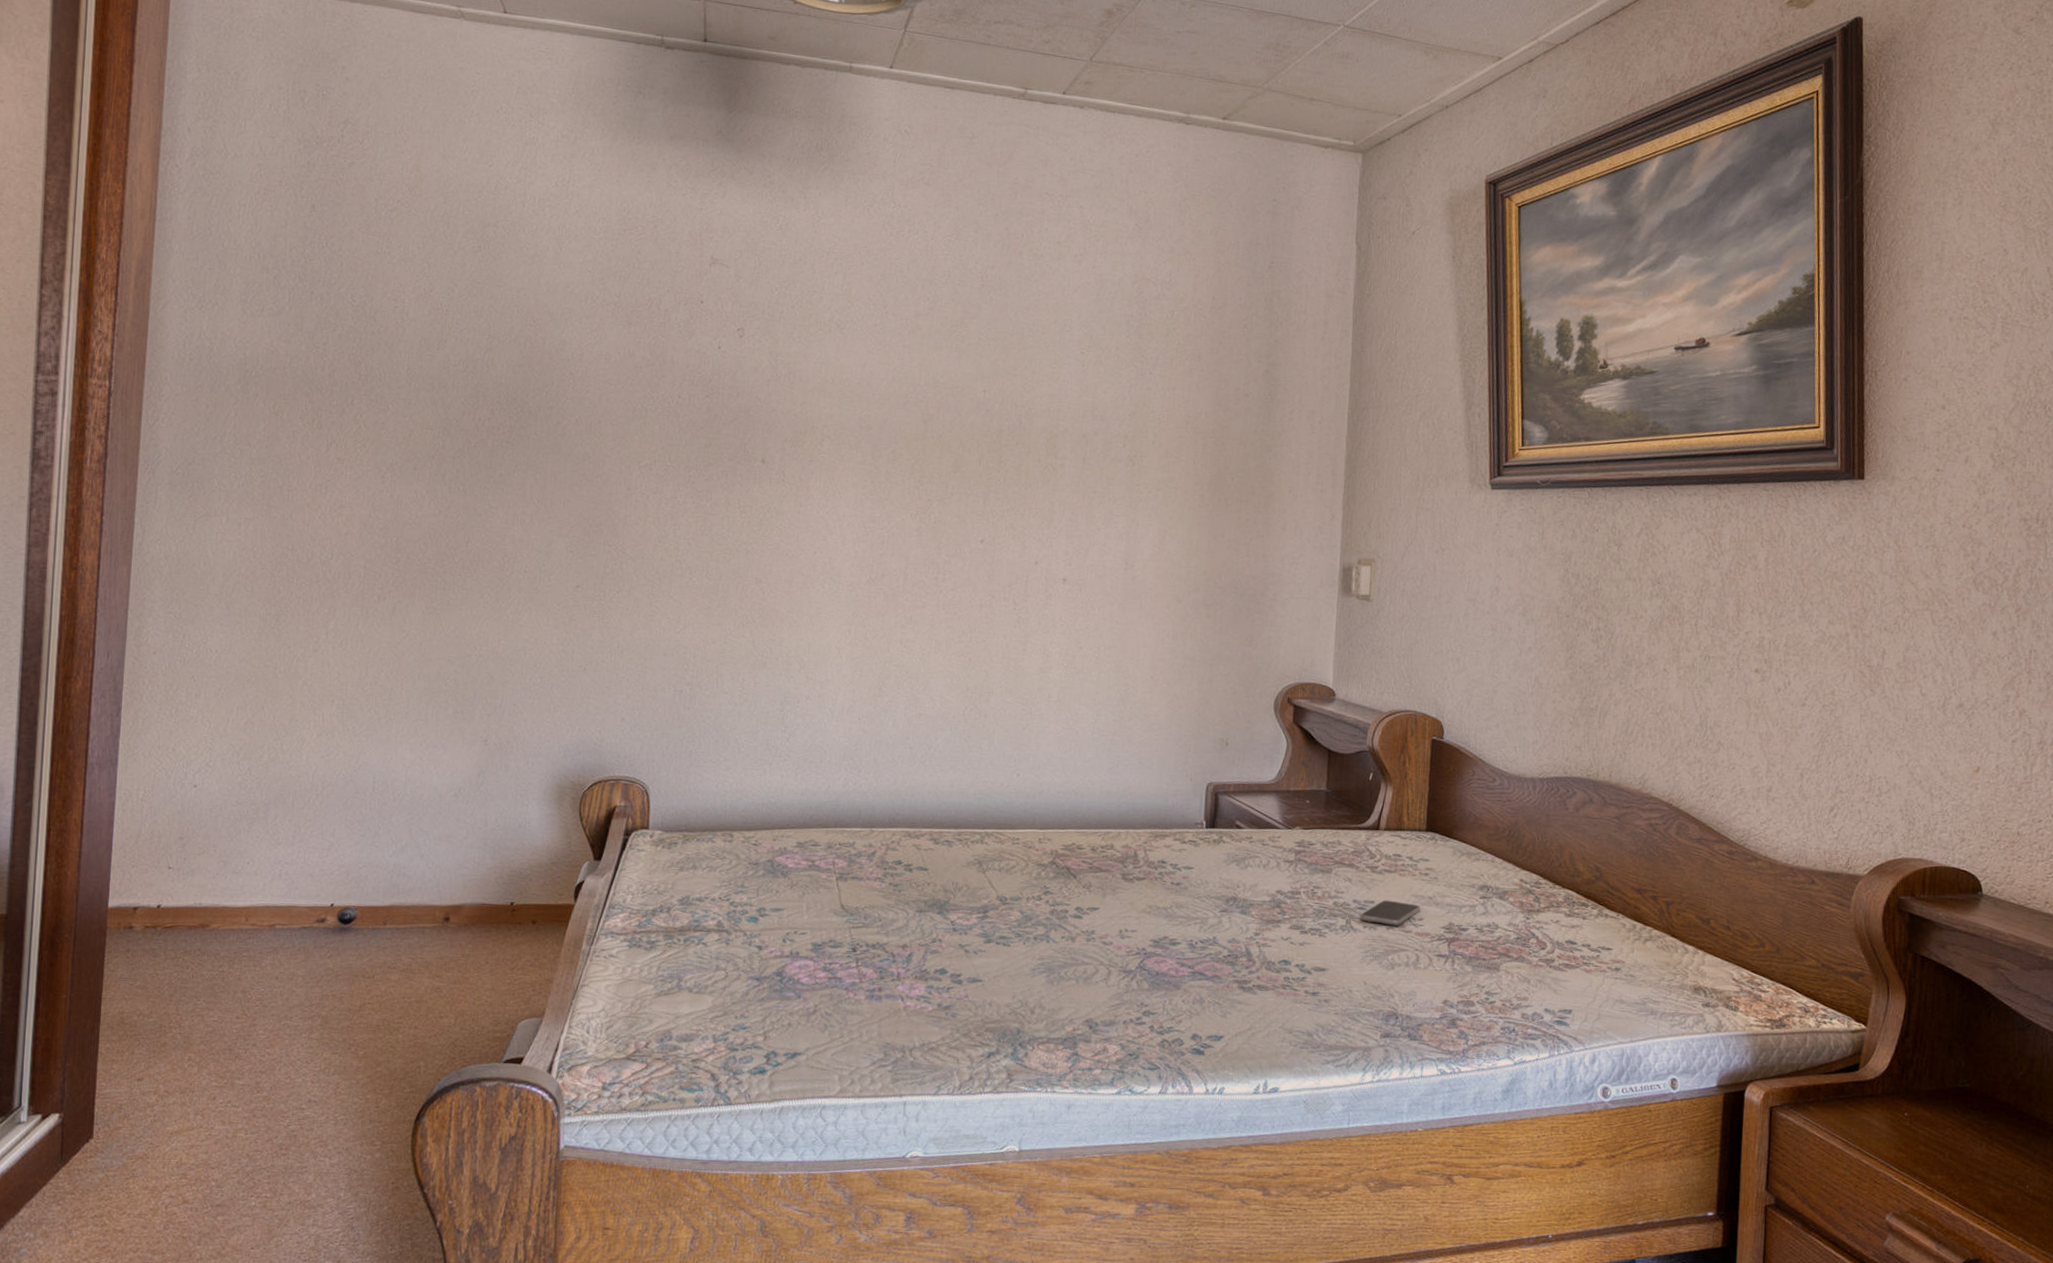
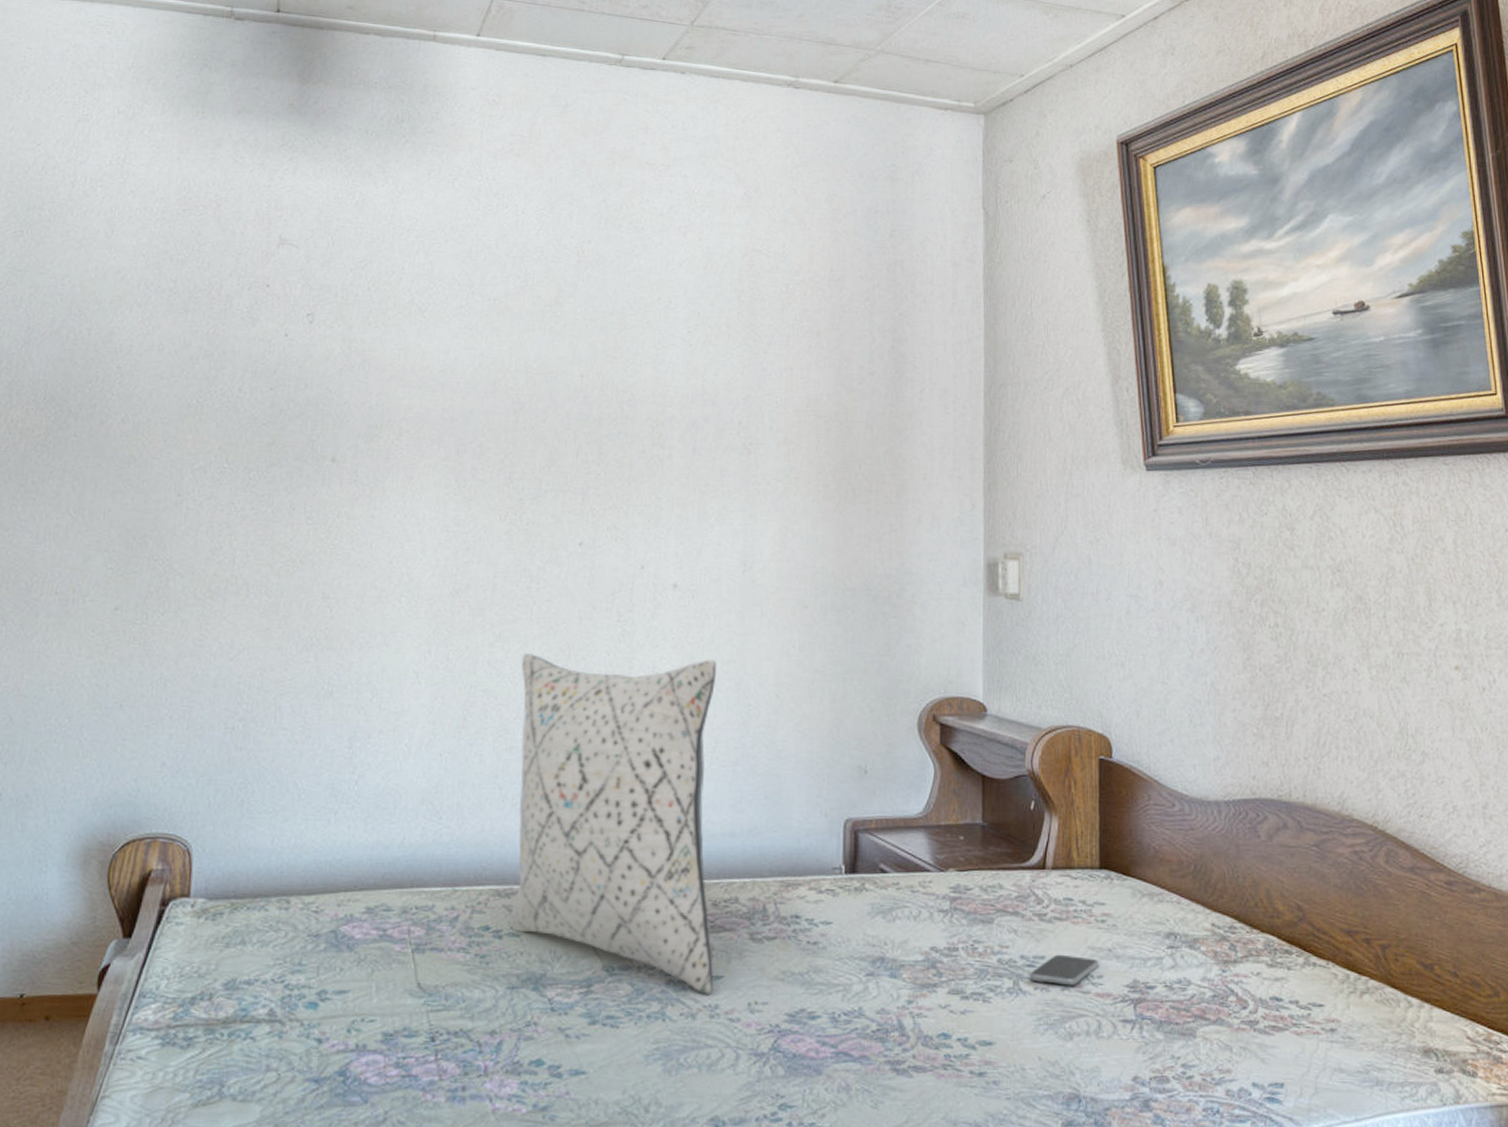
pillow: none [919,635,1100,922] -> present [510,654,717,994]

